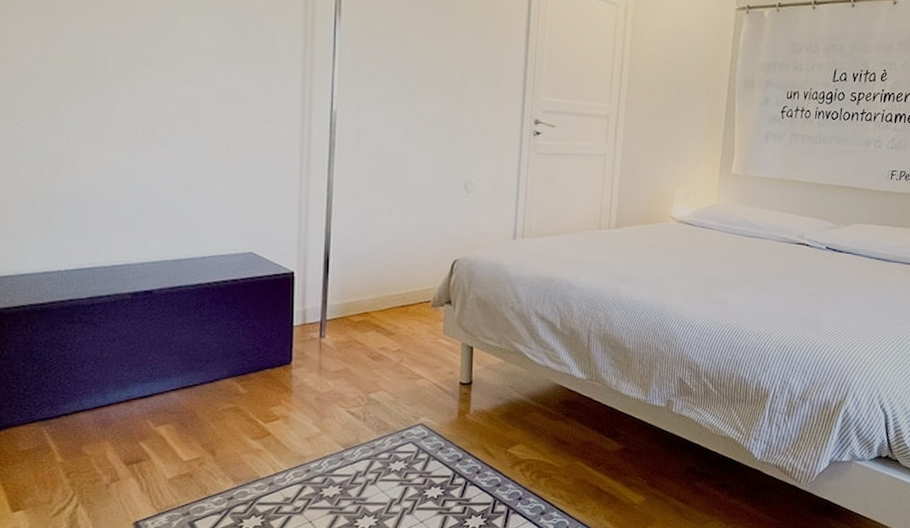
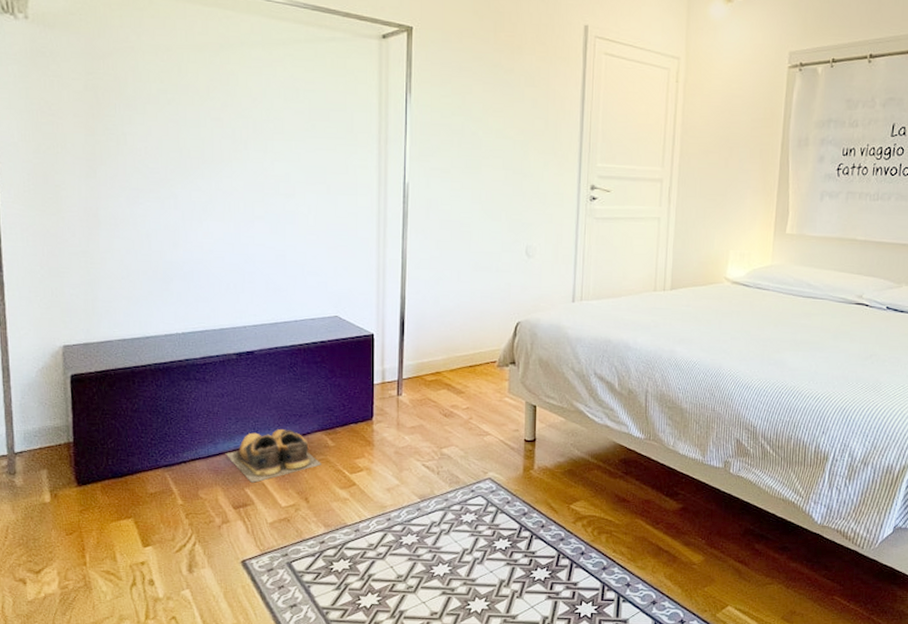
shoes: none [116,375,231,436] -> present [225,428,322,483]

